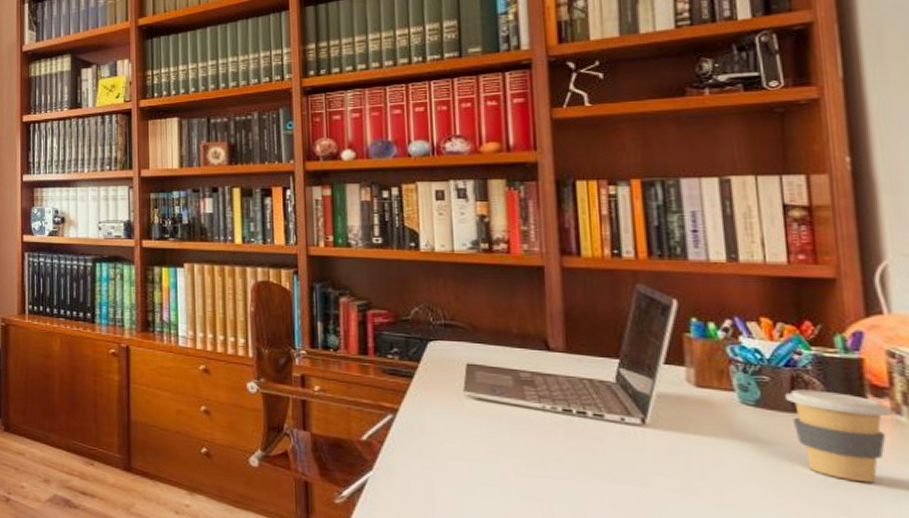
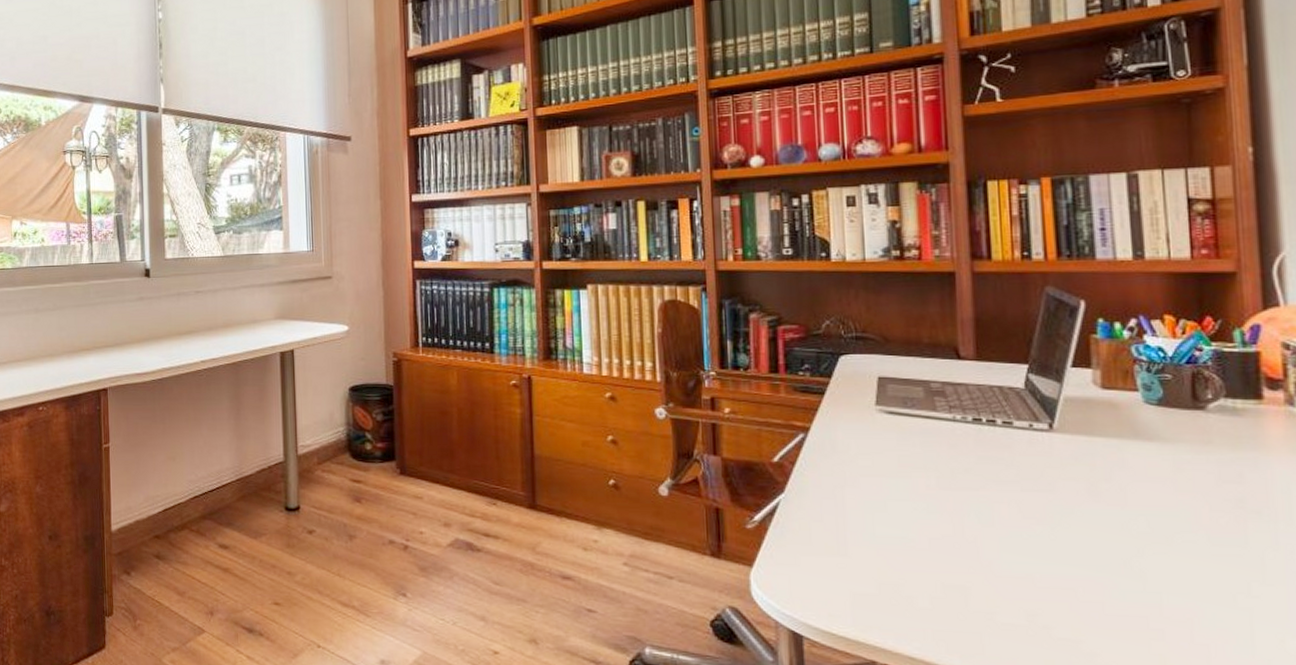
coffee cup: present [785,389,893,483] -> none [1186,386,1286,475]

